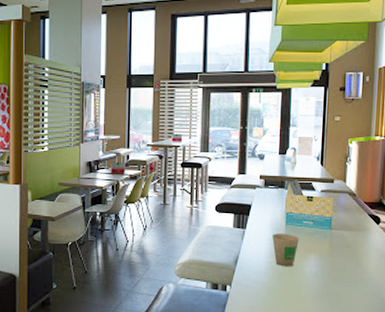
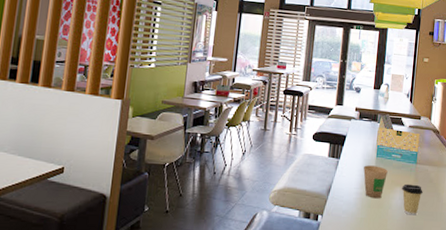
coffee cup: none [316,250,340,282] -> present [402,183,423,216]

